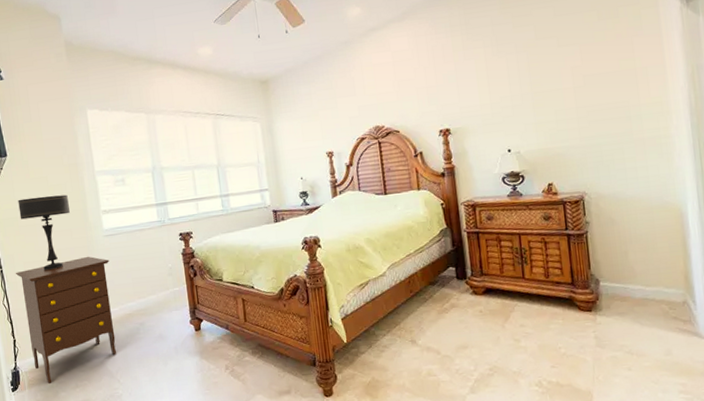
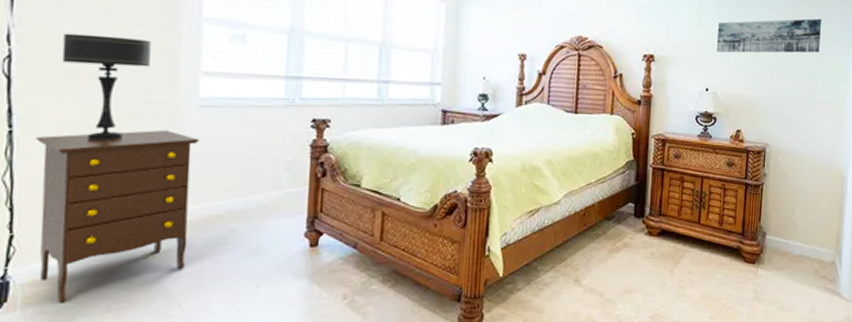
wall art: none [510,55,629,113] -> present [716,18,821,53]

